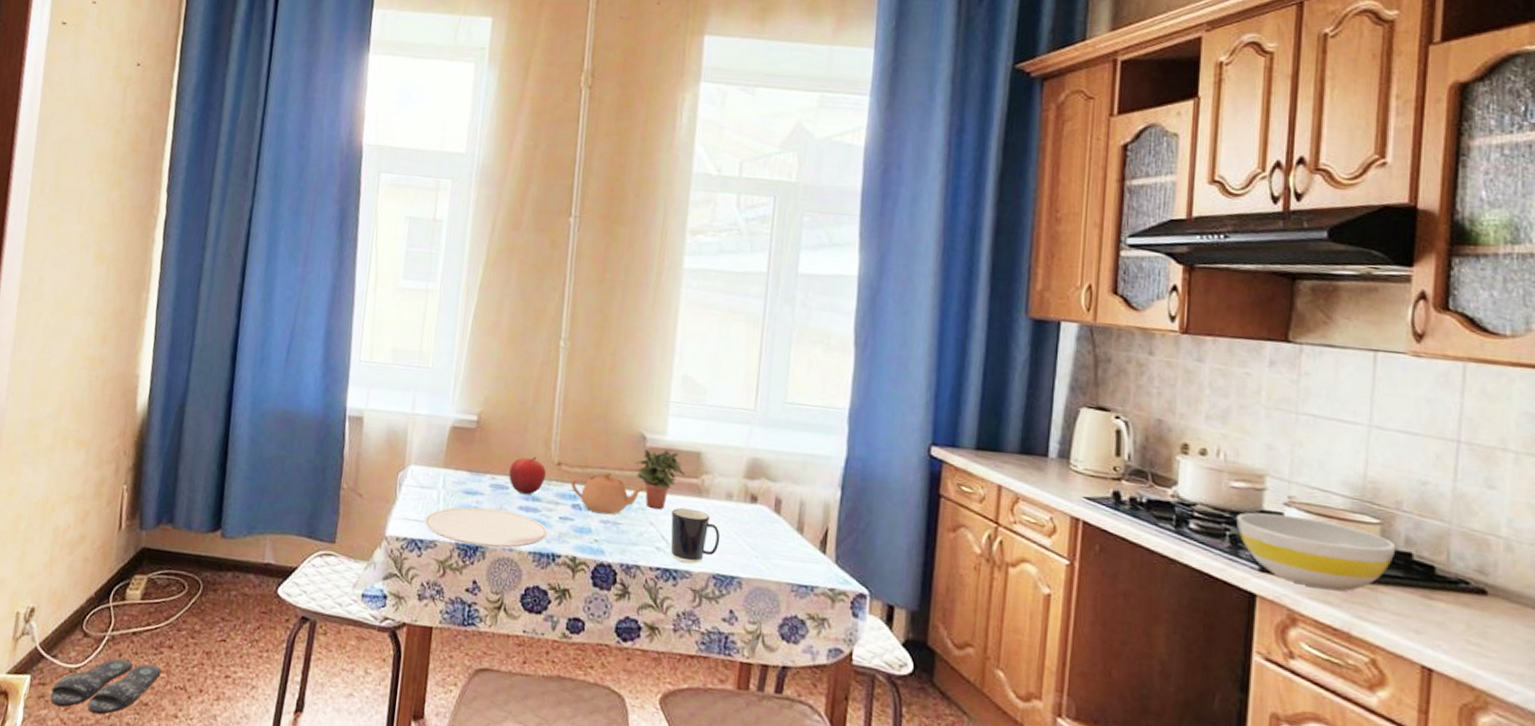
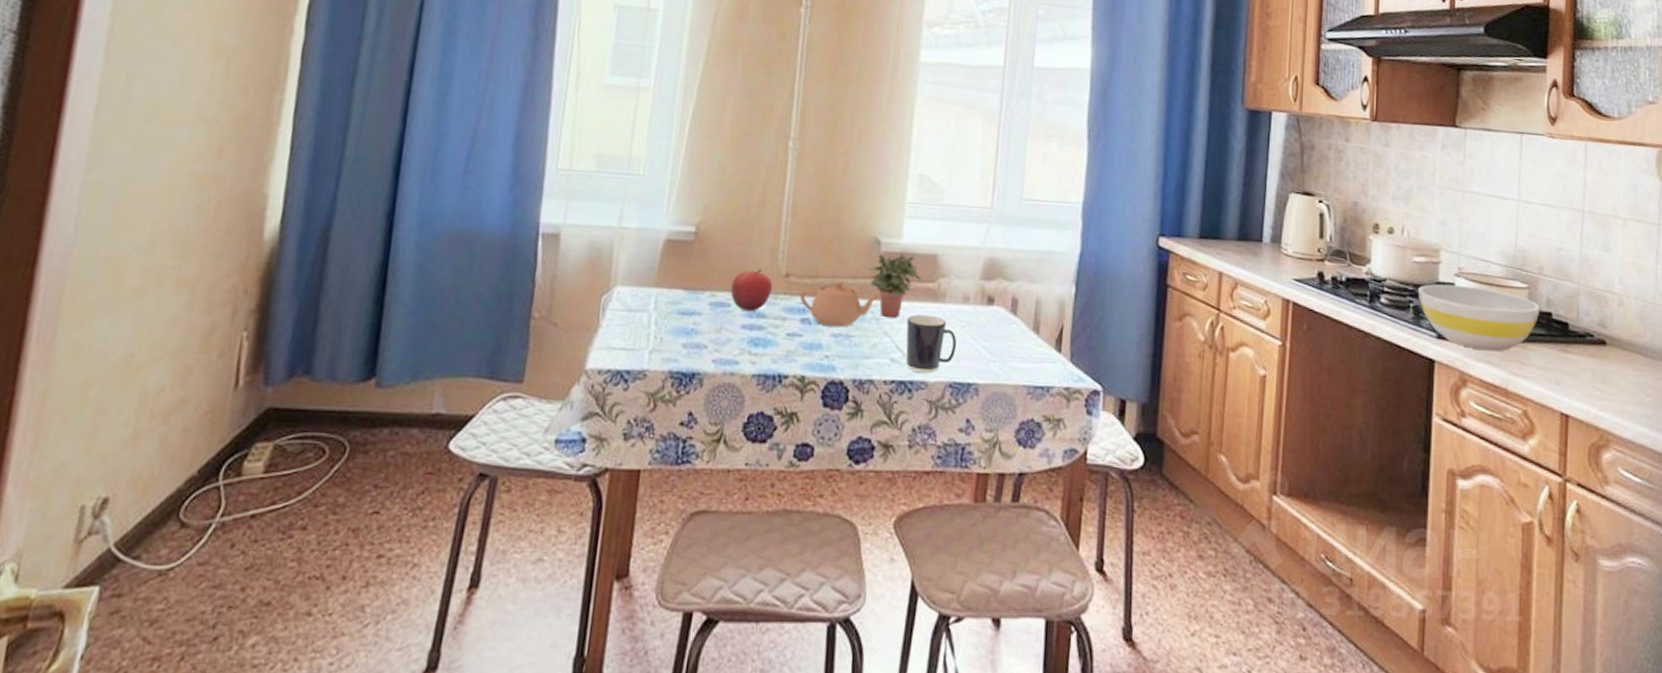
slippers: present [50,658,162,714] -> none [129,550,290,624]
plate: present [424,507,548,548] -> none [632,329,774,373]

